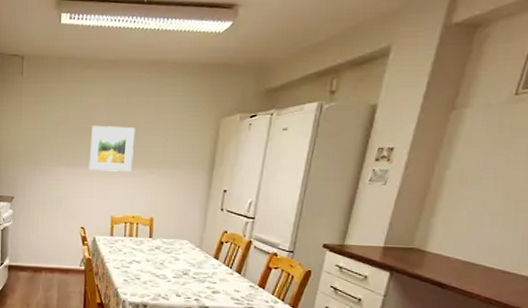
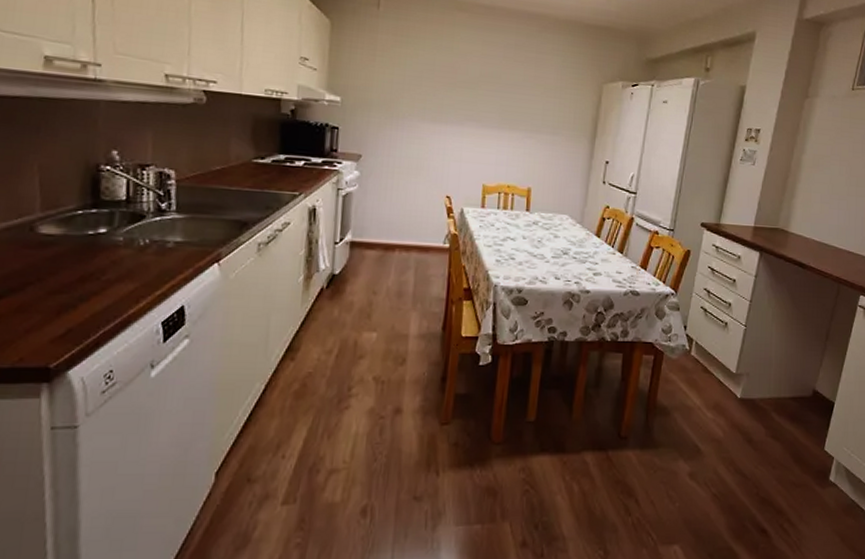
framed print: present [89,126,136,172] -> none [457,78,513,134]

